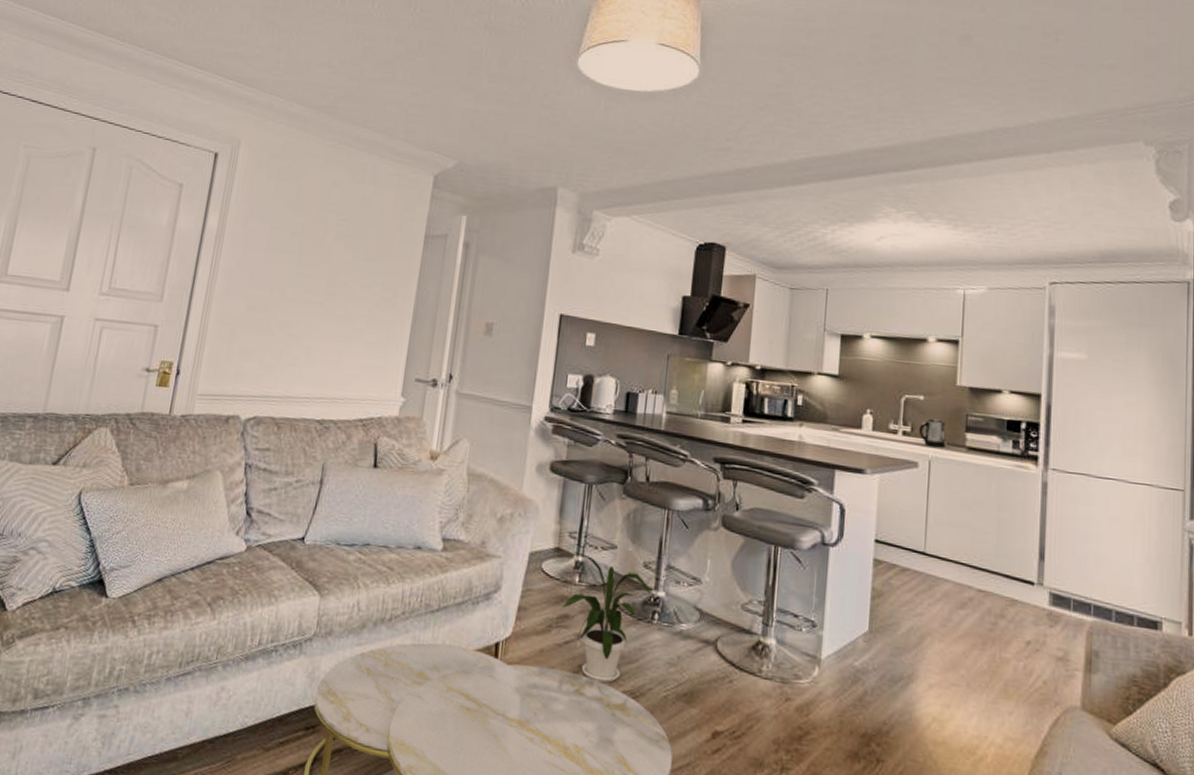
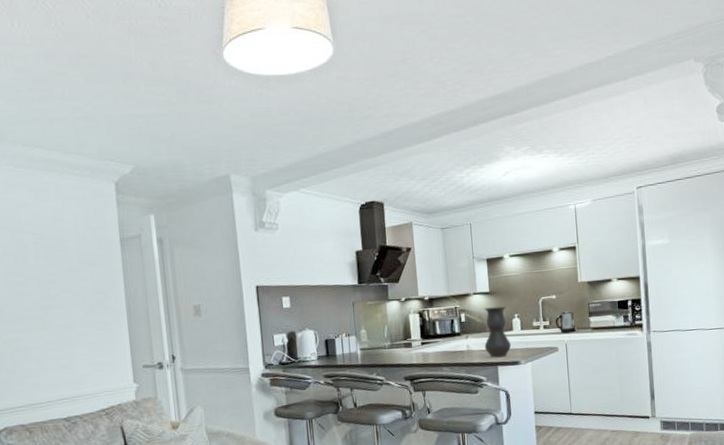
vase: none [821,394,858,460] -> present [484,306,512,358]

